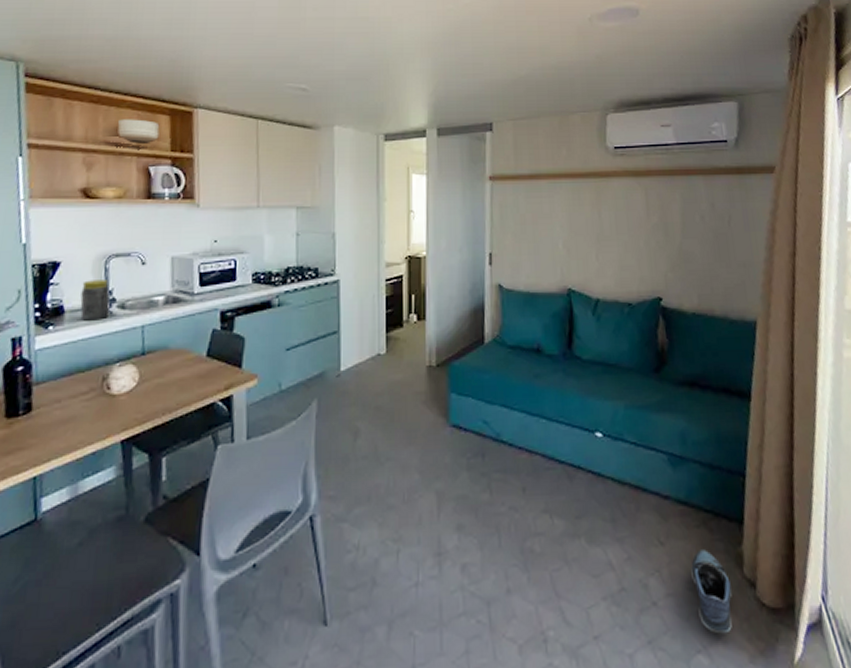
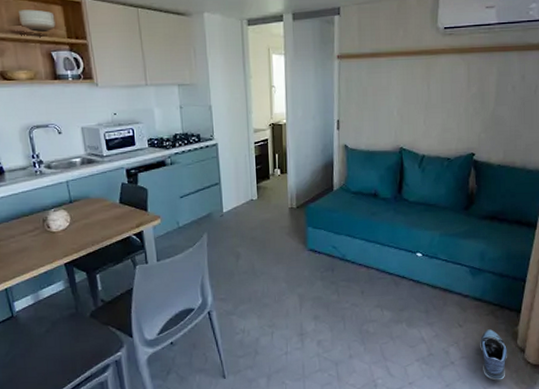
jar: present [80,280,111,323] -> none [14,146,40,179]

